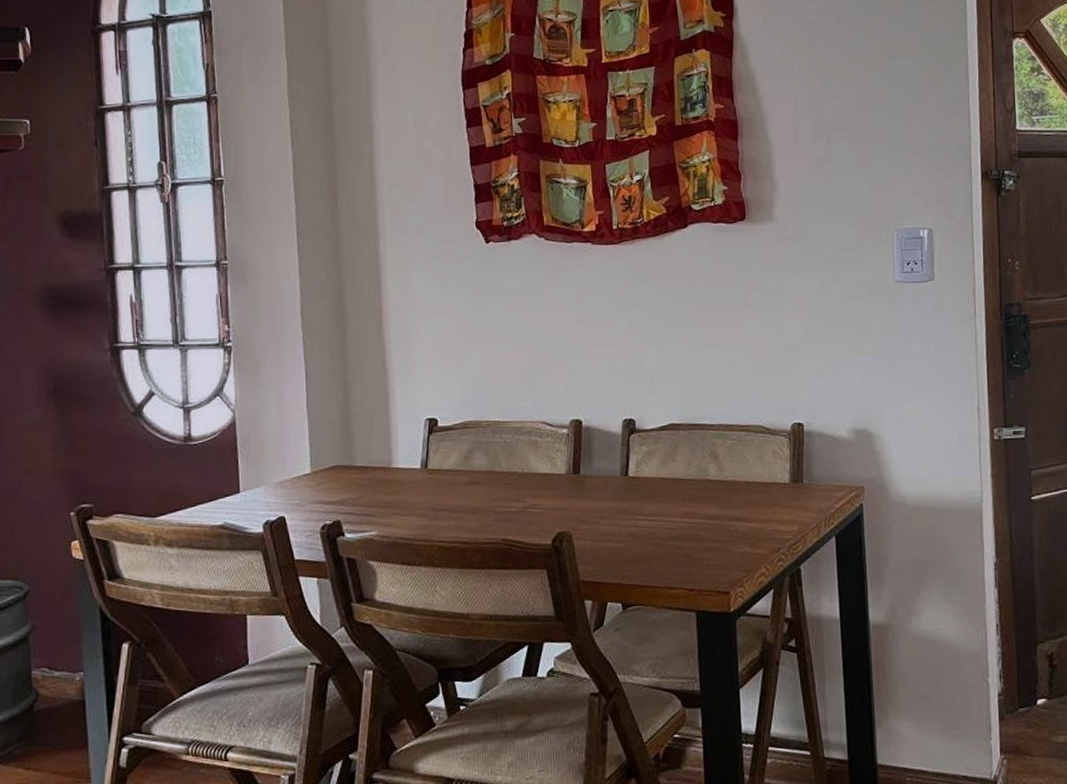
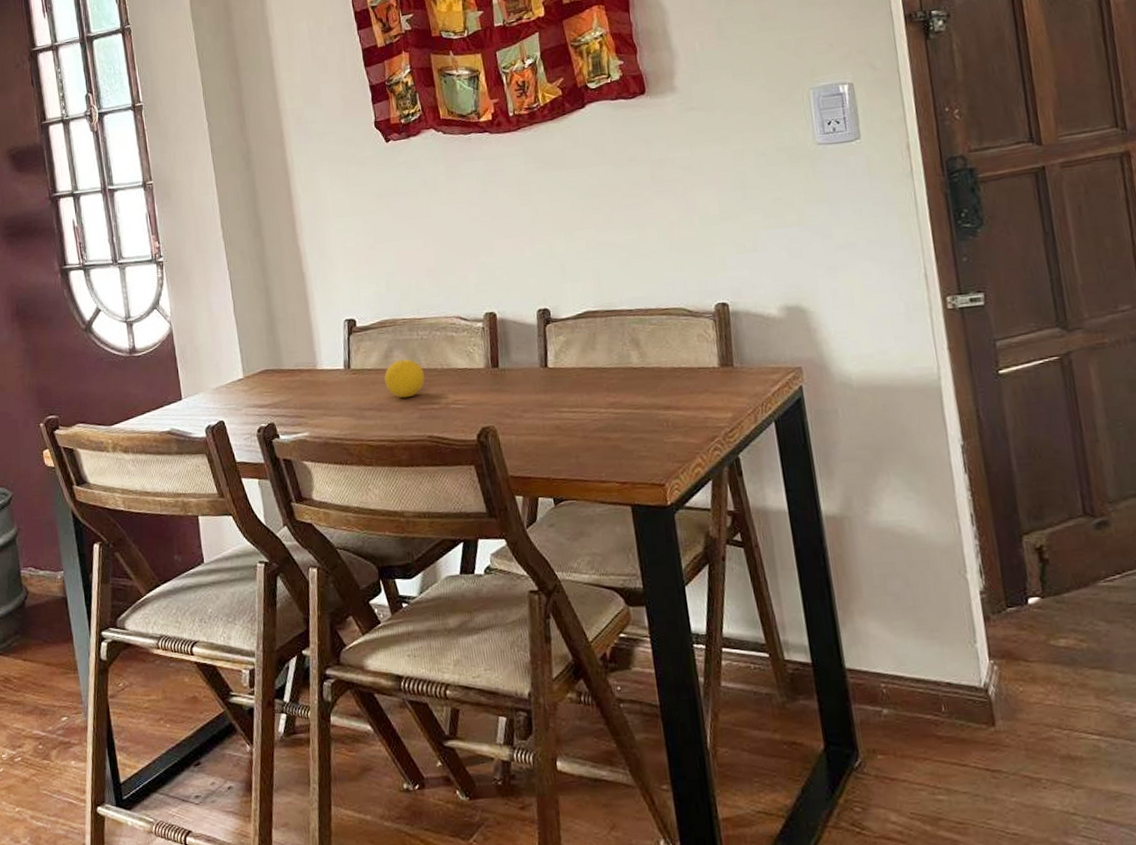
fruit: none [462,462,504,501] -> present [384,359,425,398]

